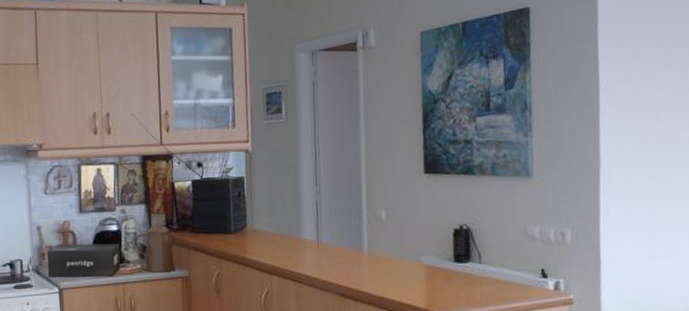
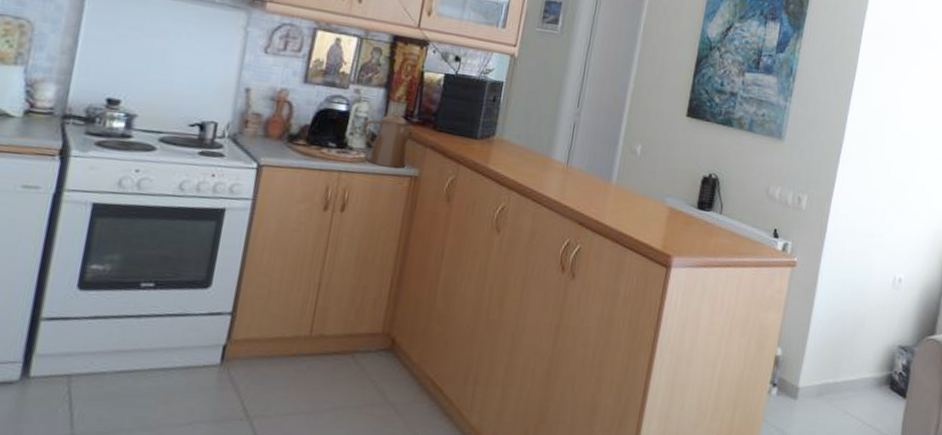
box: present [47,243,121,278] -> none [246,113,345,162]

